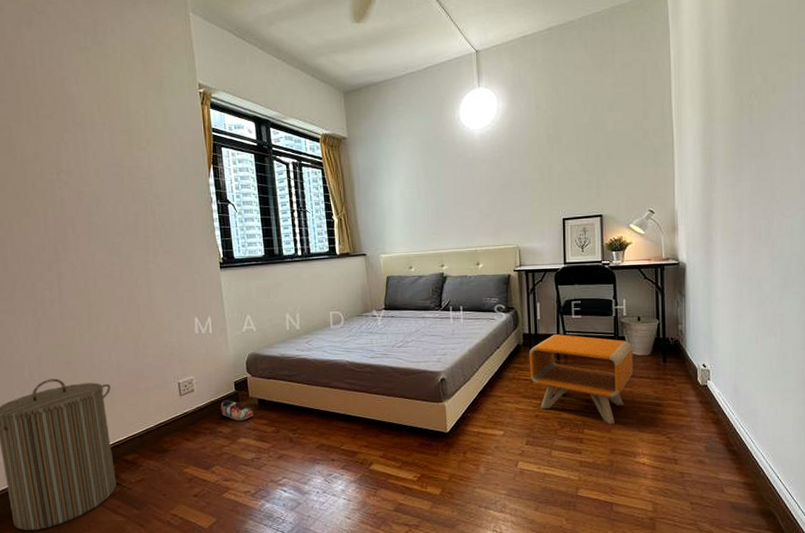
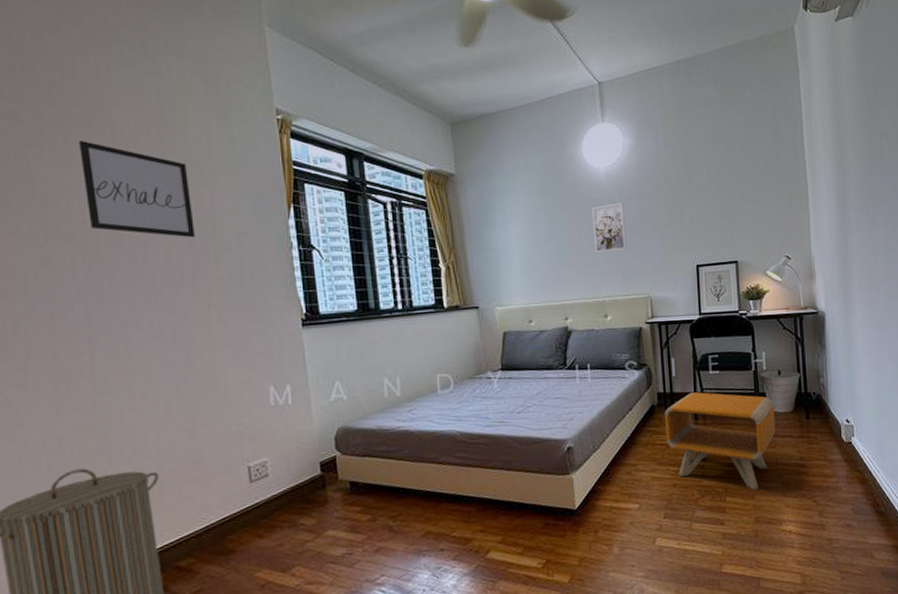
wall art: none [48,114,136,194] -> present [79,141,195,238]
shoe: present [221,400,254,421] -> none [303,484,345,510]
wall art: none [467,161,498,208] -> present [592,203,627,254]

